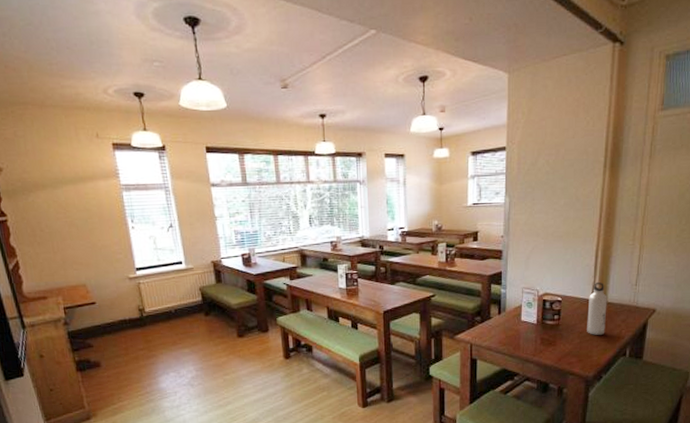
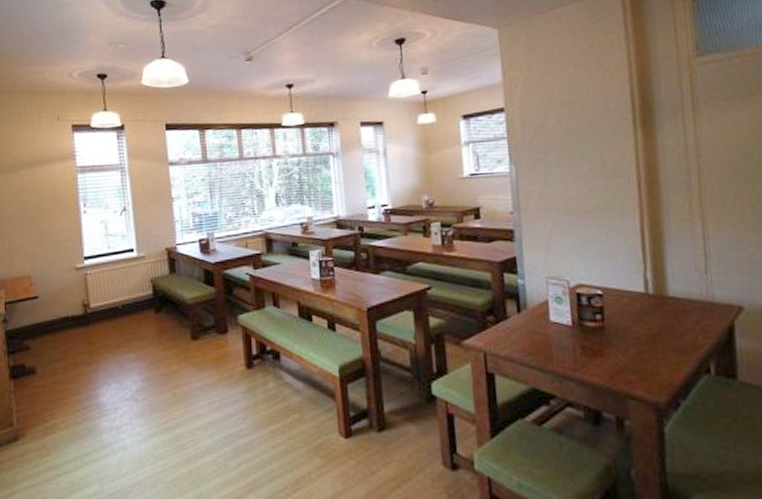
water bottle: present [587,283,607,335] -> none [640,270,673,343]

